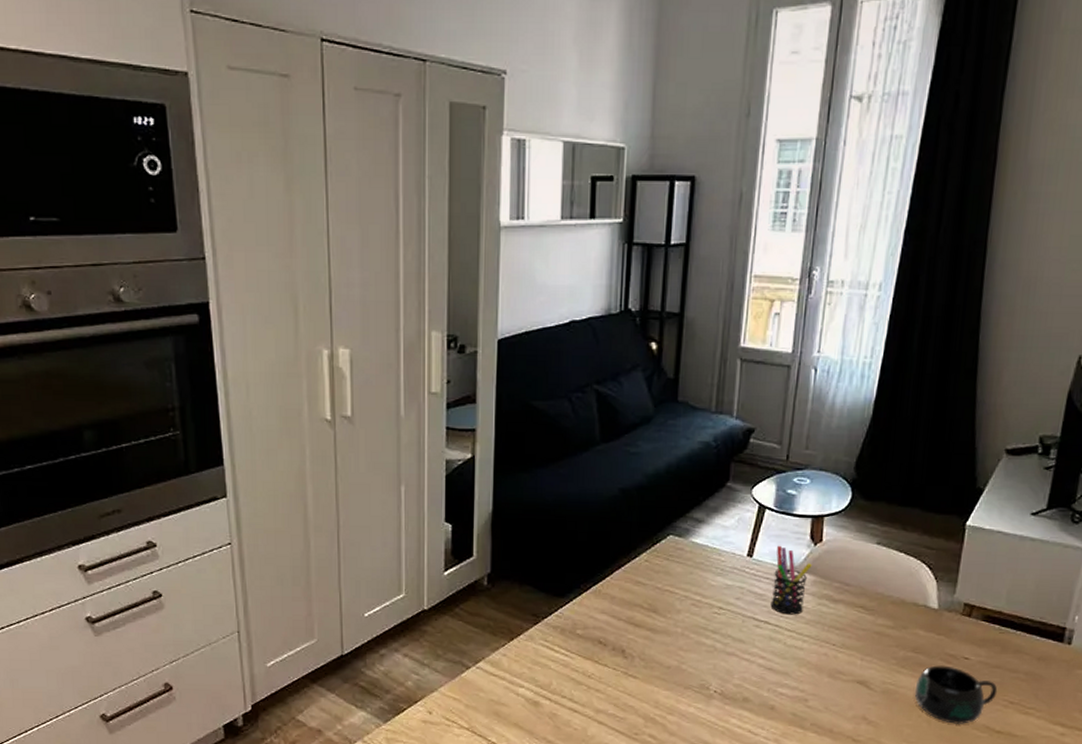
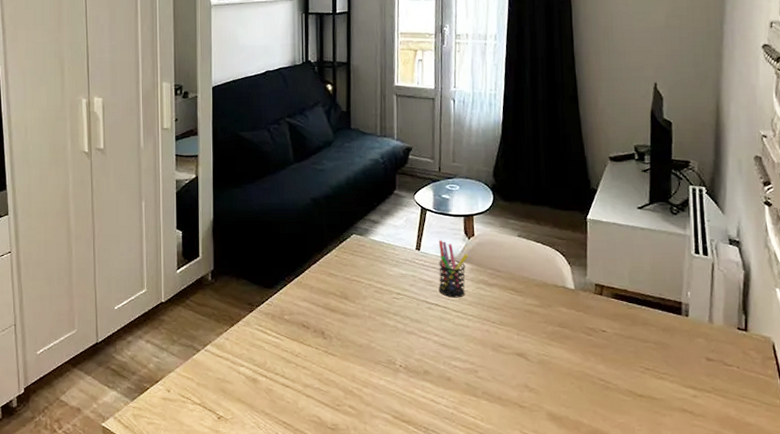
mug: present [914,665,998,724] -> none [565,338,634,389]

